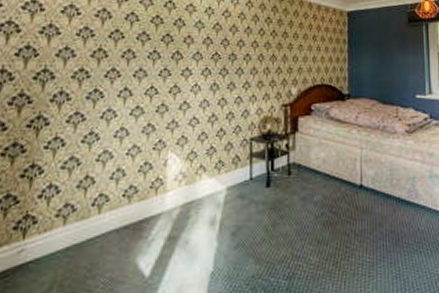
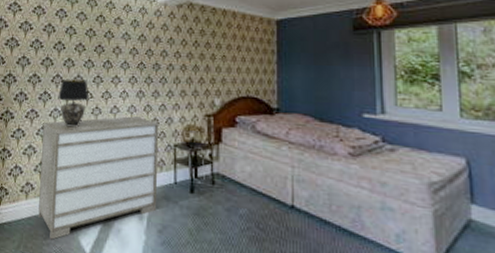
dresser: none [81,112,234,270] -> present [38,116,158,240]
table lamp: none [112,73,154,130] -> present [58,79,89,128]

